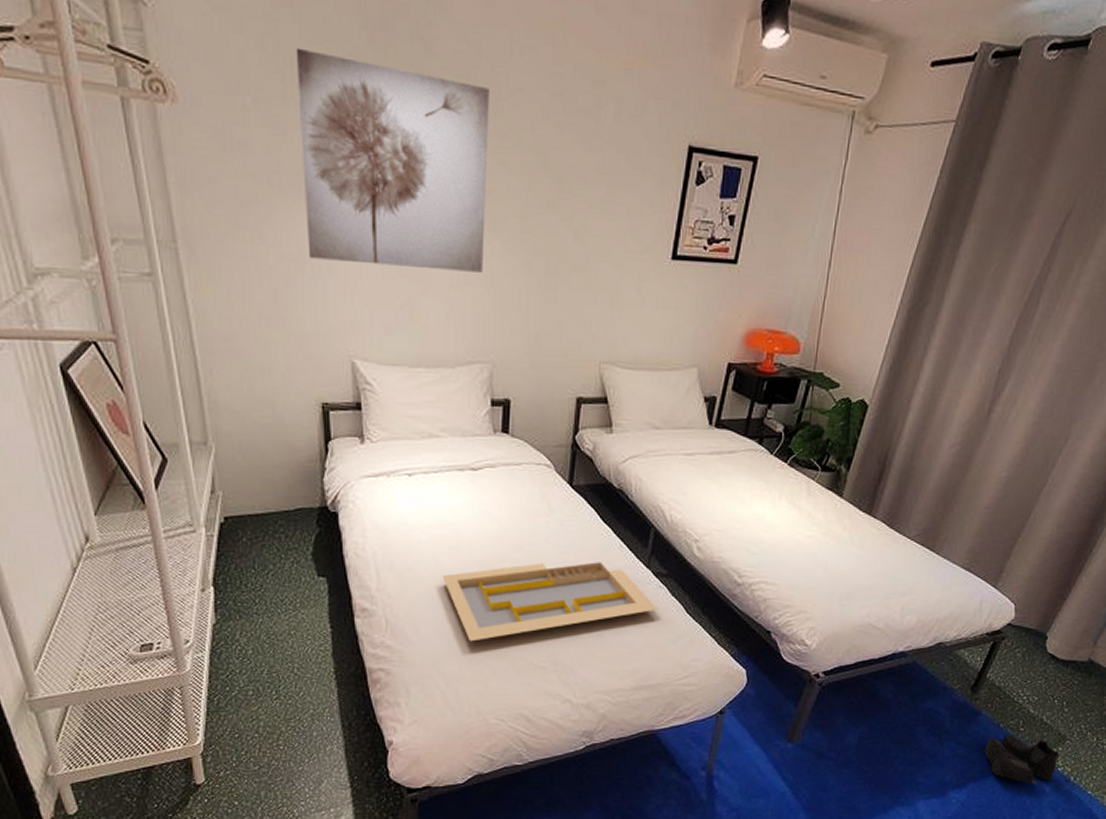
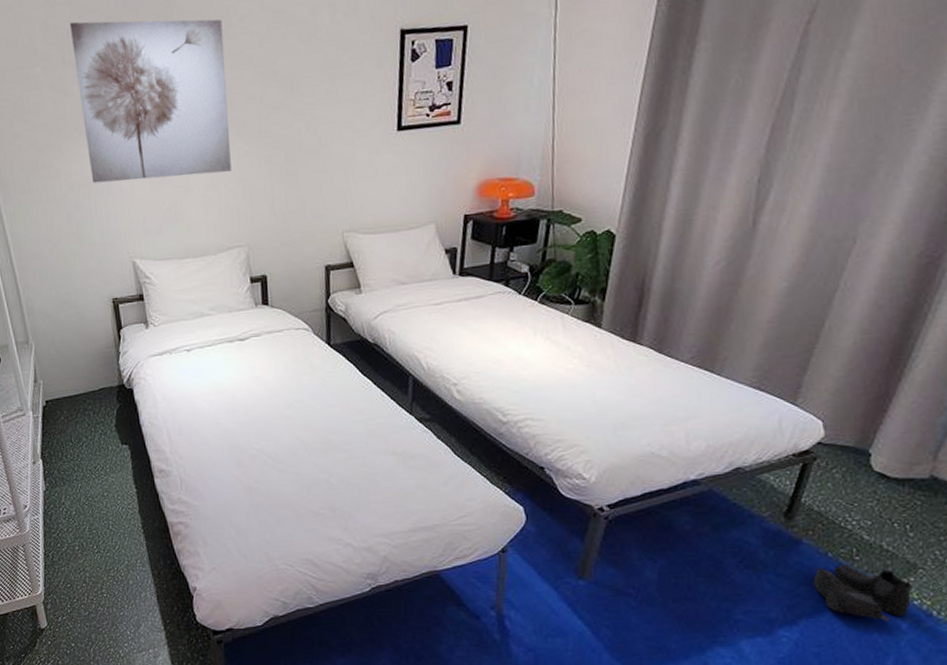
serving tray: present [442,562,658,642] -> none [224,412,426,494]

